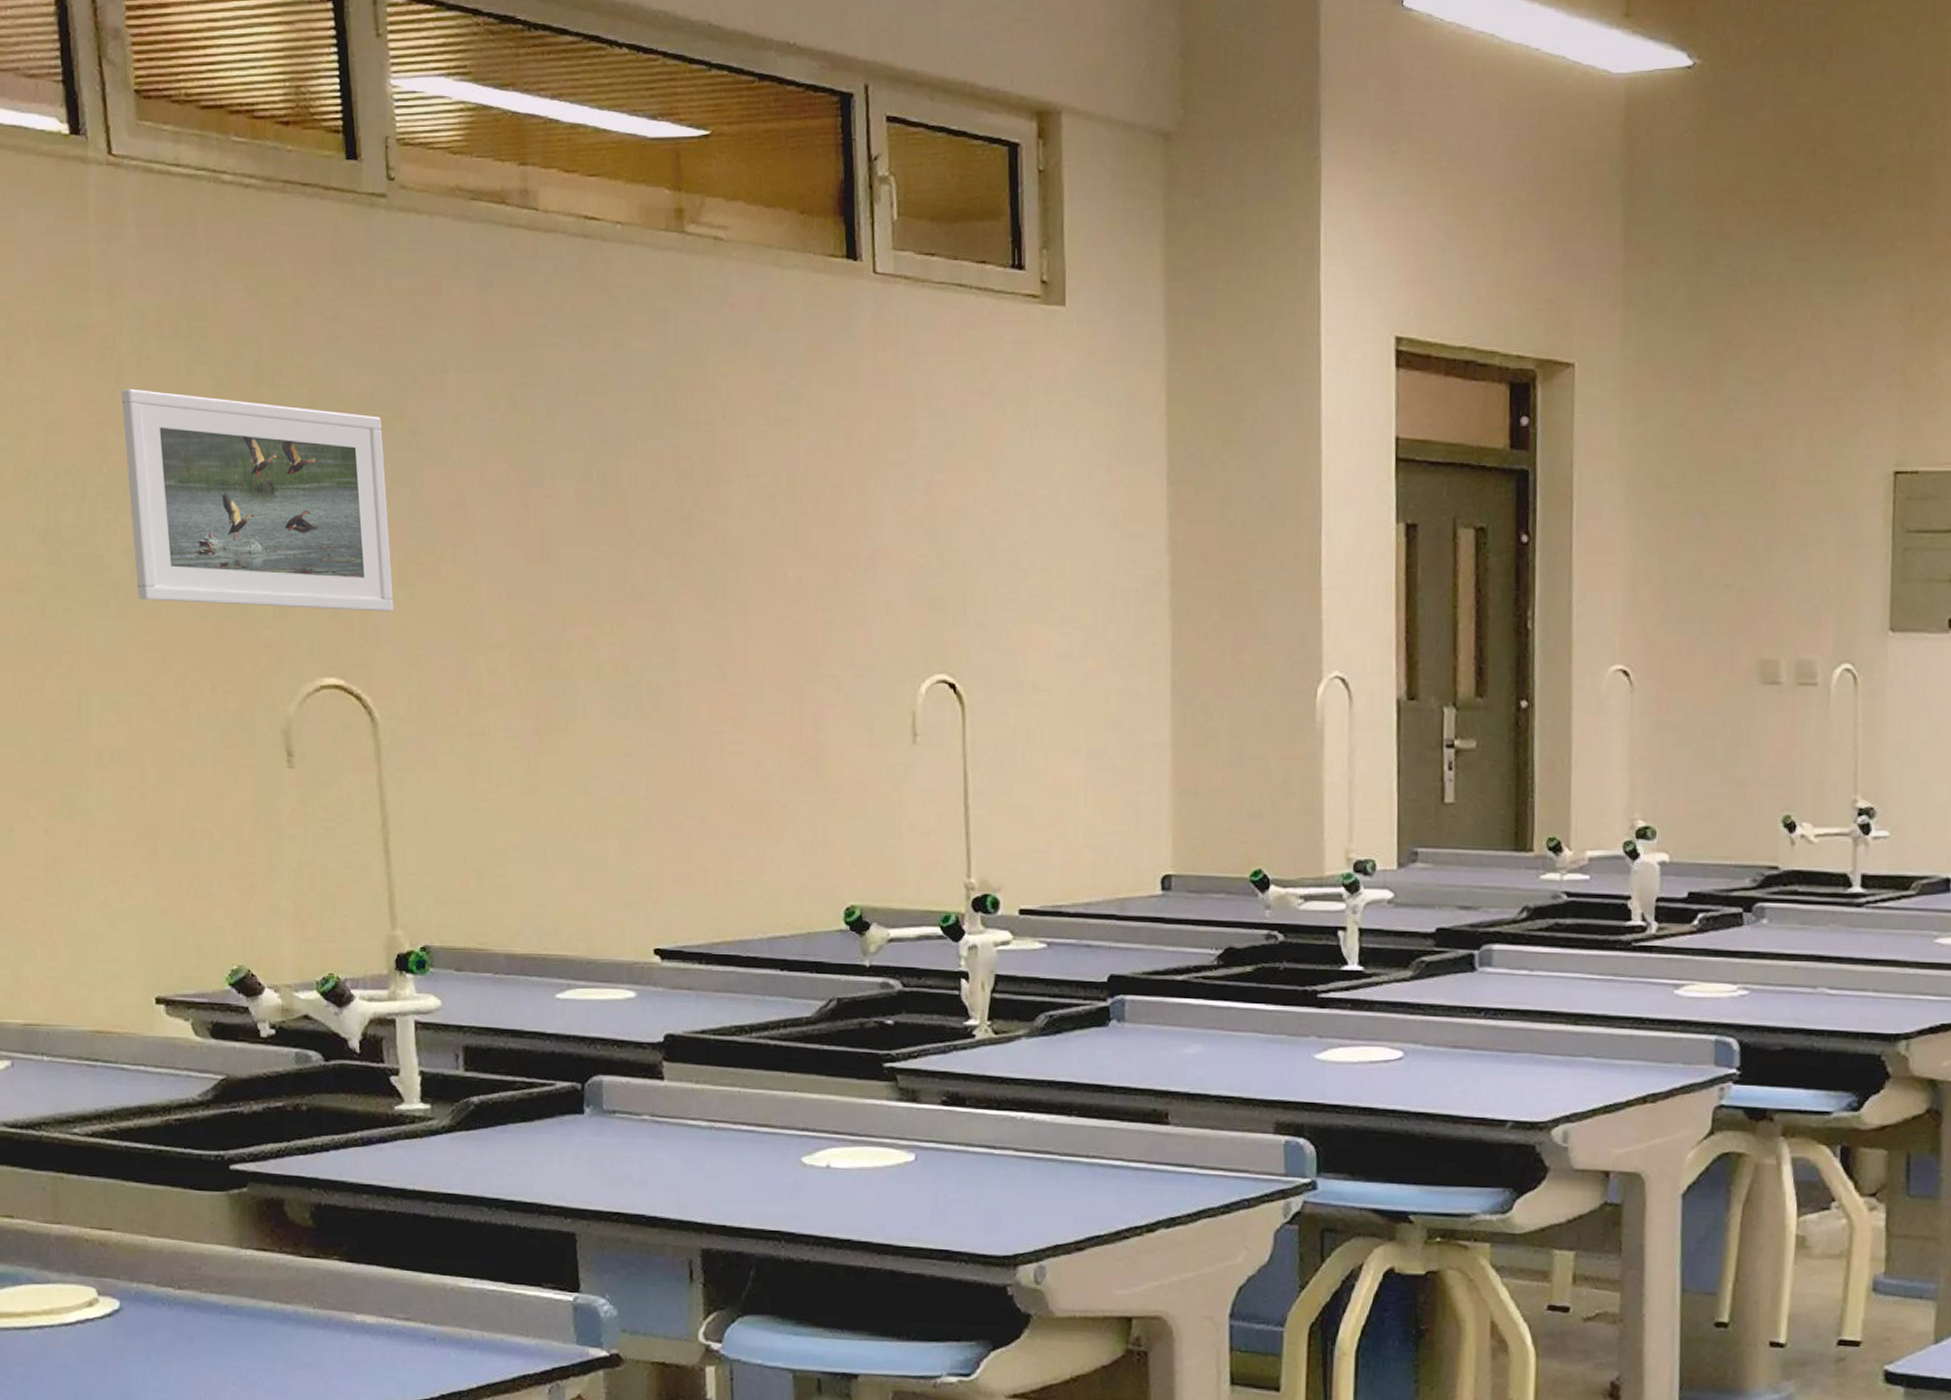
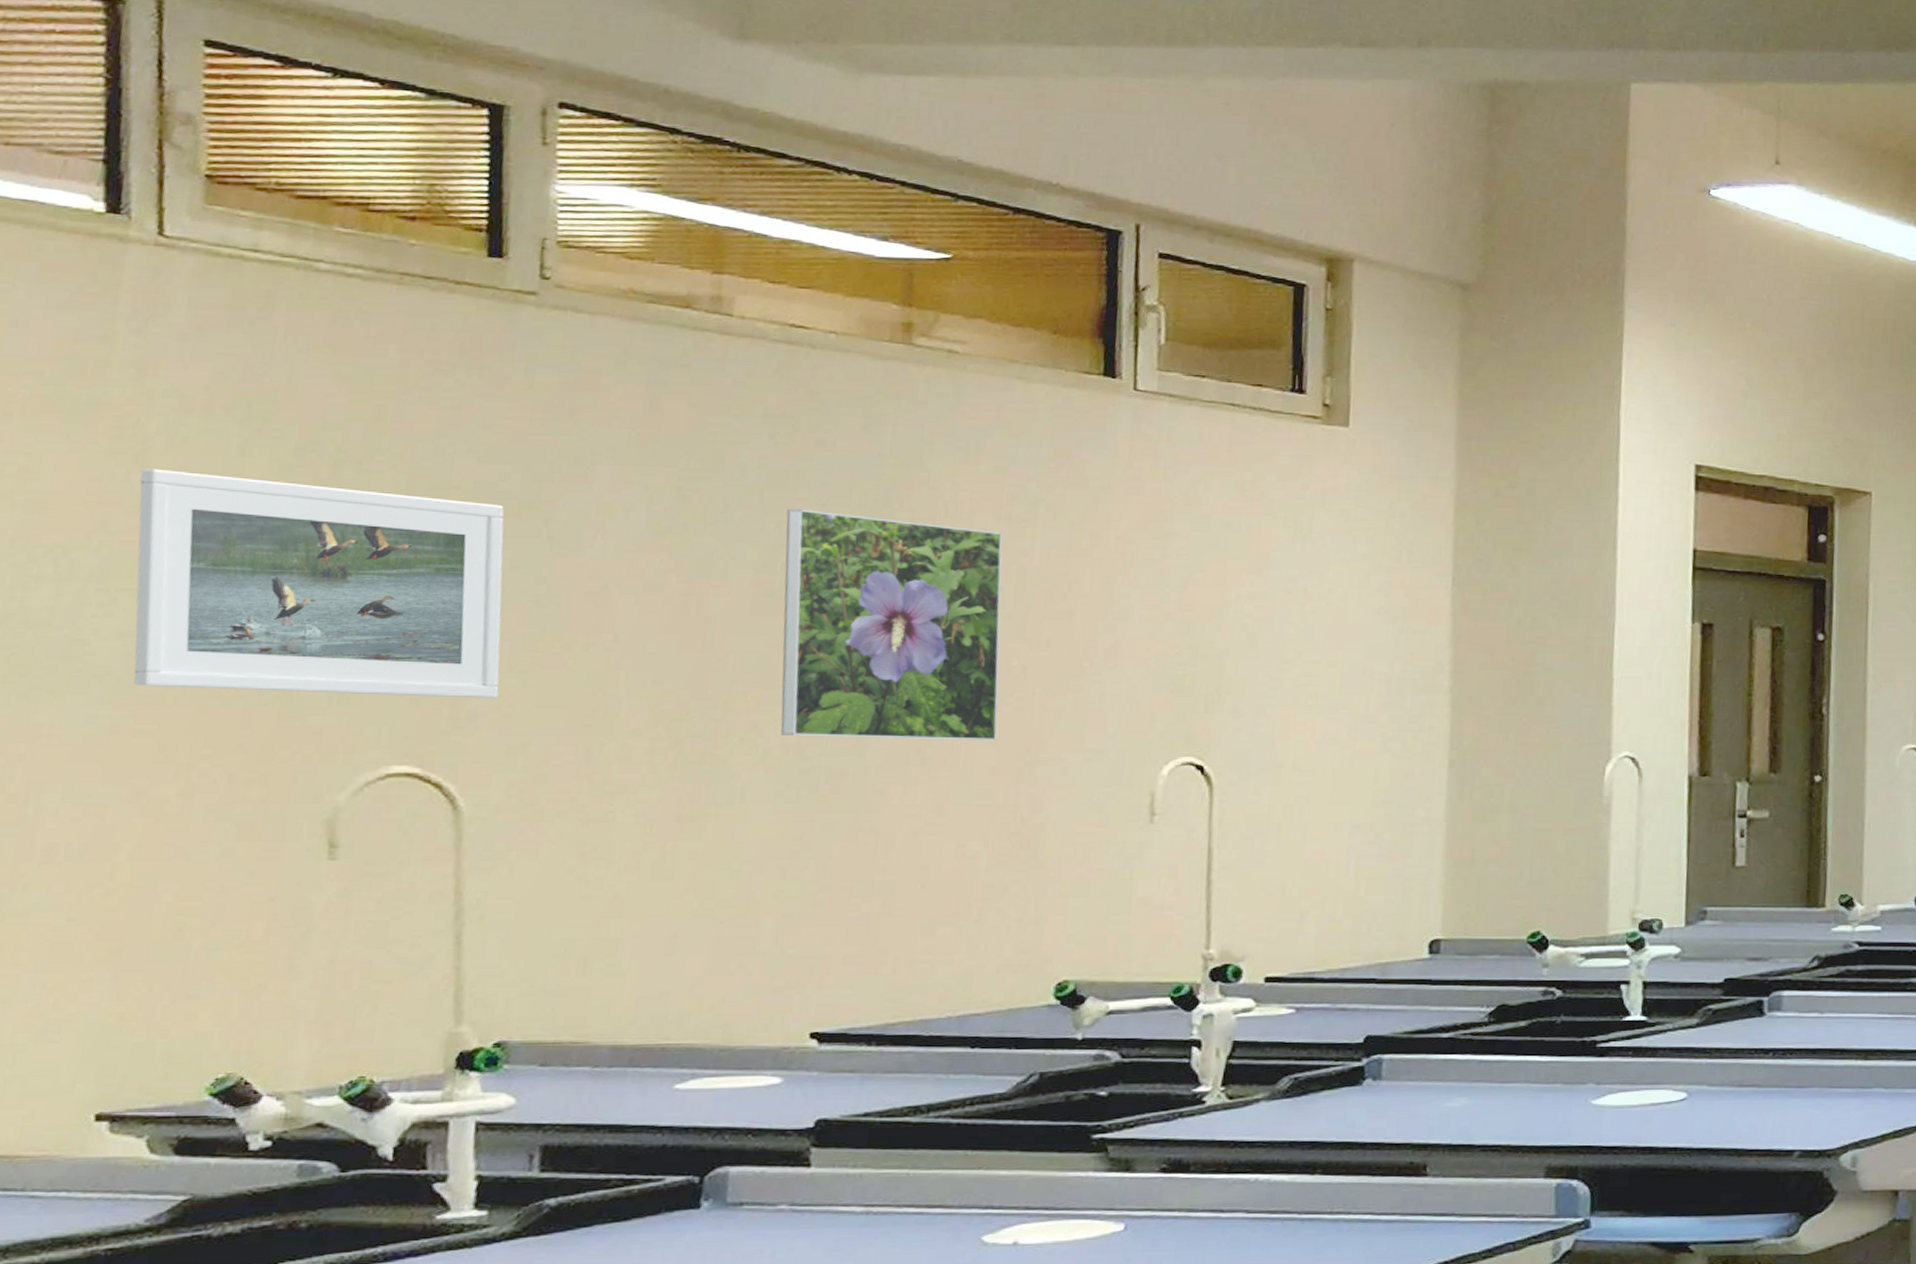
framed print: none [597,413,782,657] -> present [780,508,1003,742]

